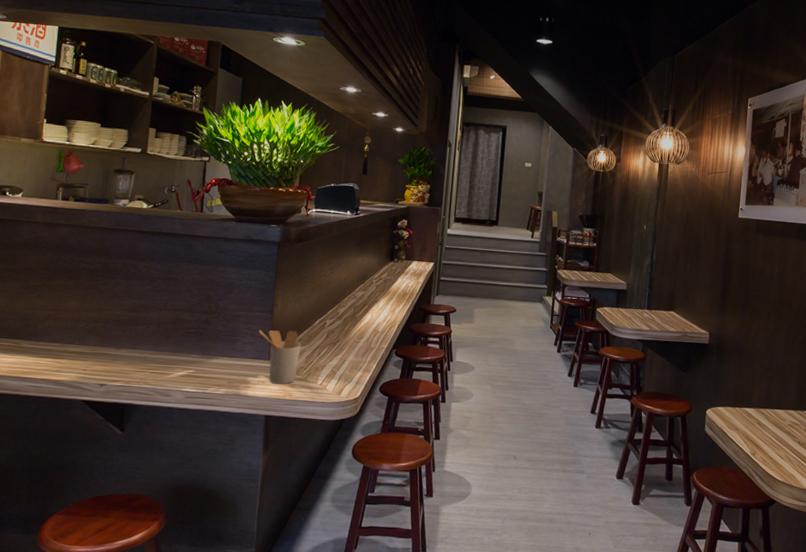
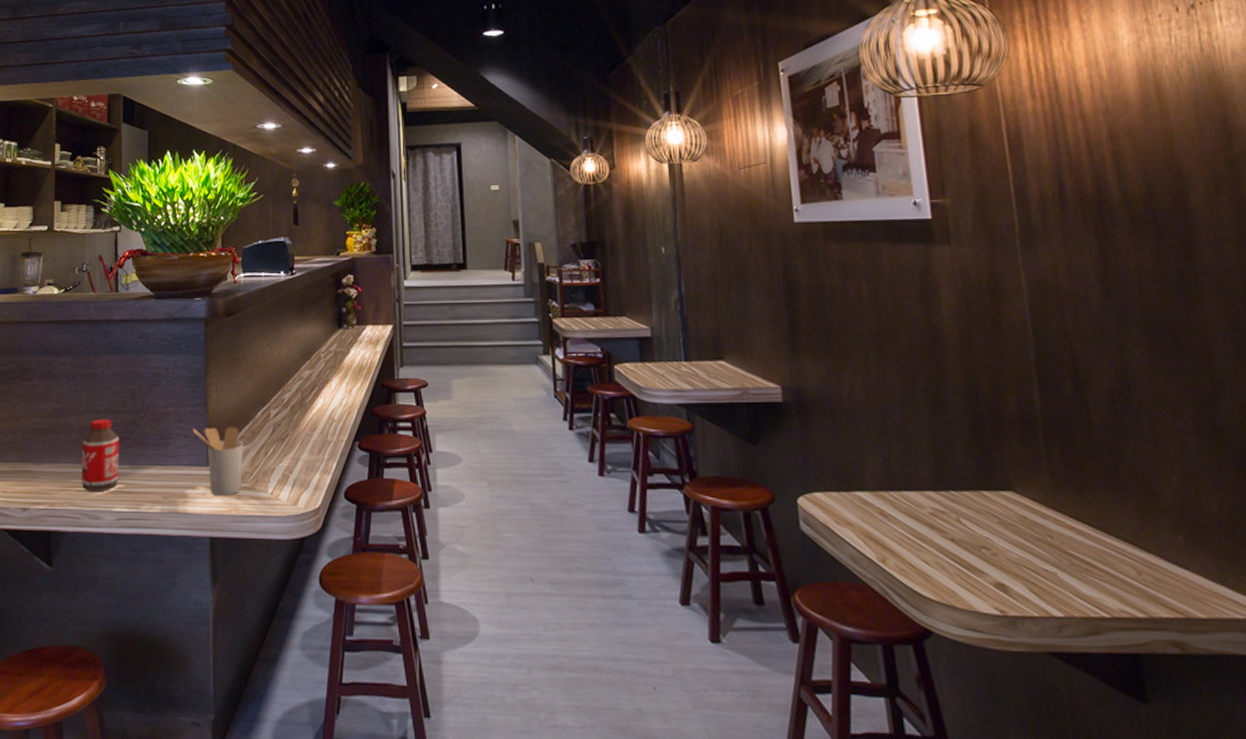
bottle: none [155,316,194,375] -> present [81,418,120,493]

